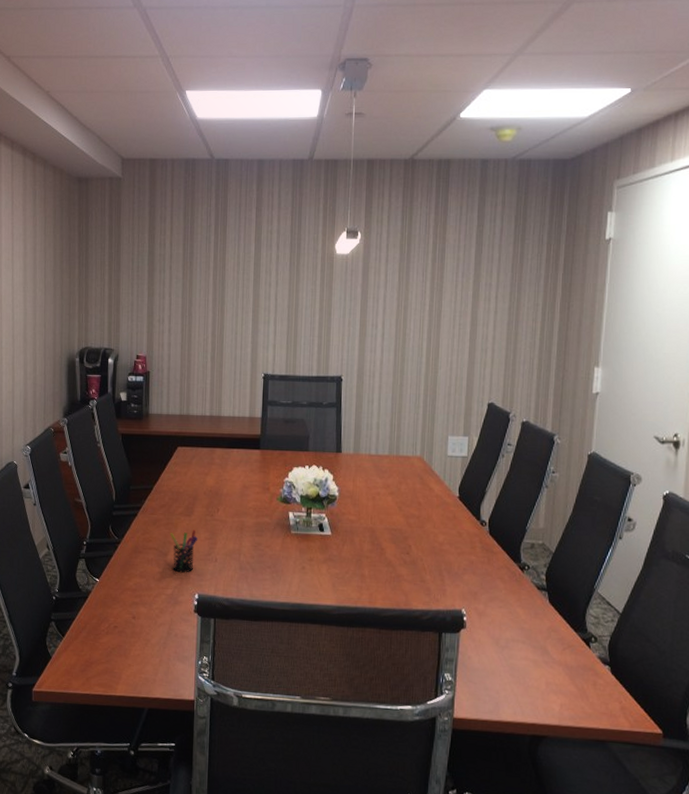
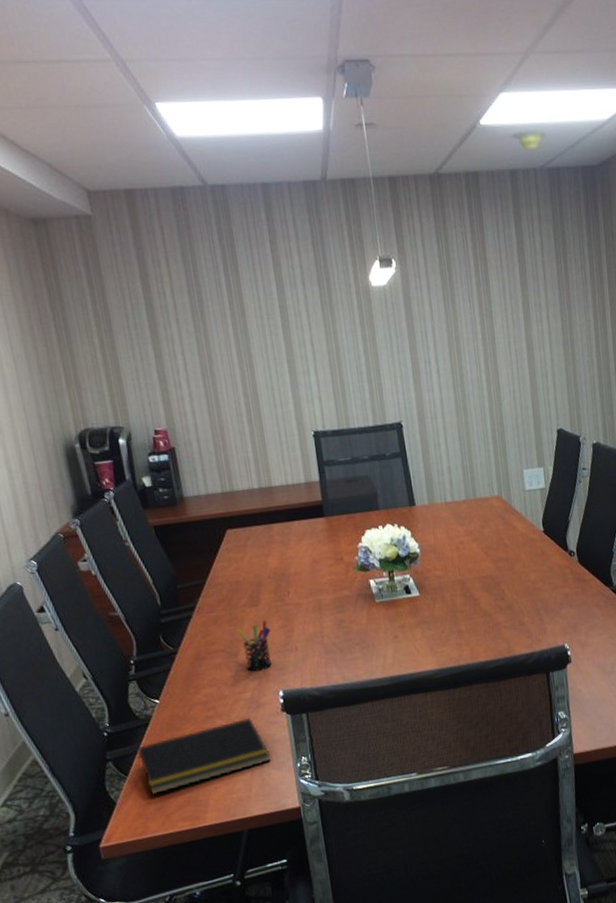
notepad: none [73,610,179,659] -> present [137,717,272,795]

